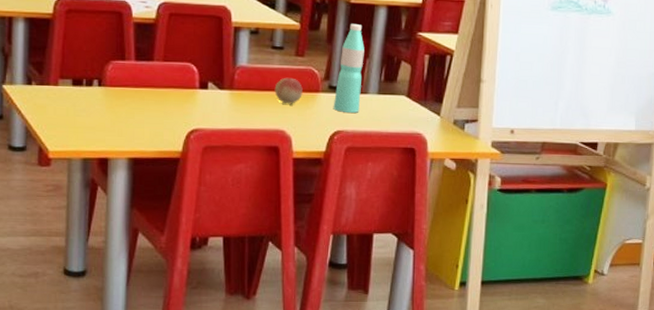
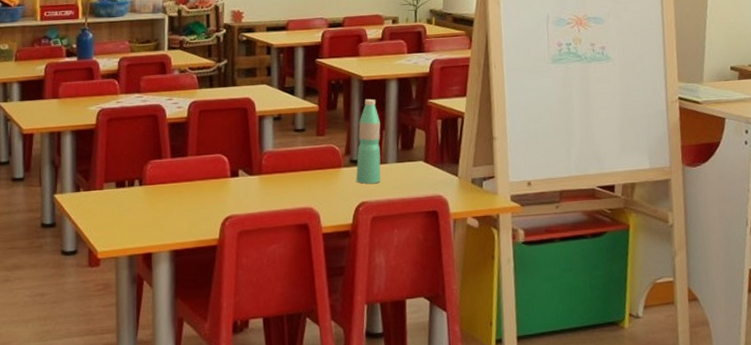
fruit: present [274,77,303,104] -> none [300,156,326,182]

